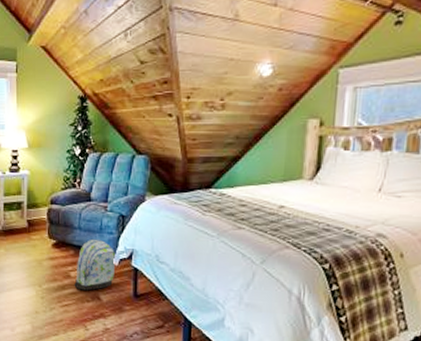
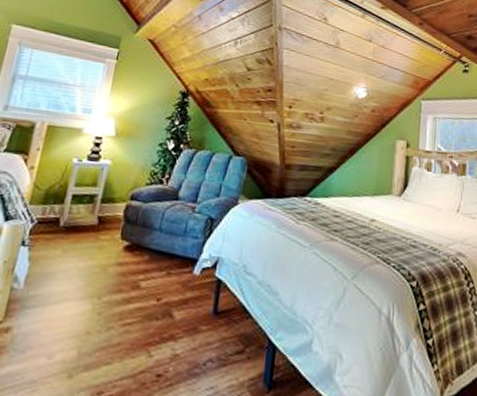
backpack: present [74,239,116,291] -> none [142,242,199,306]

